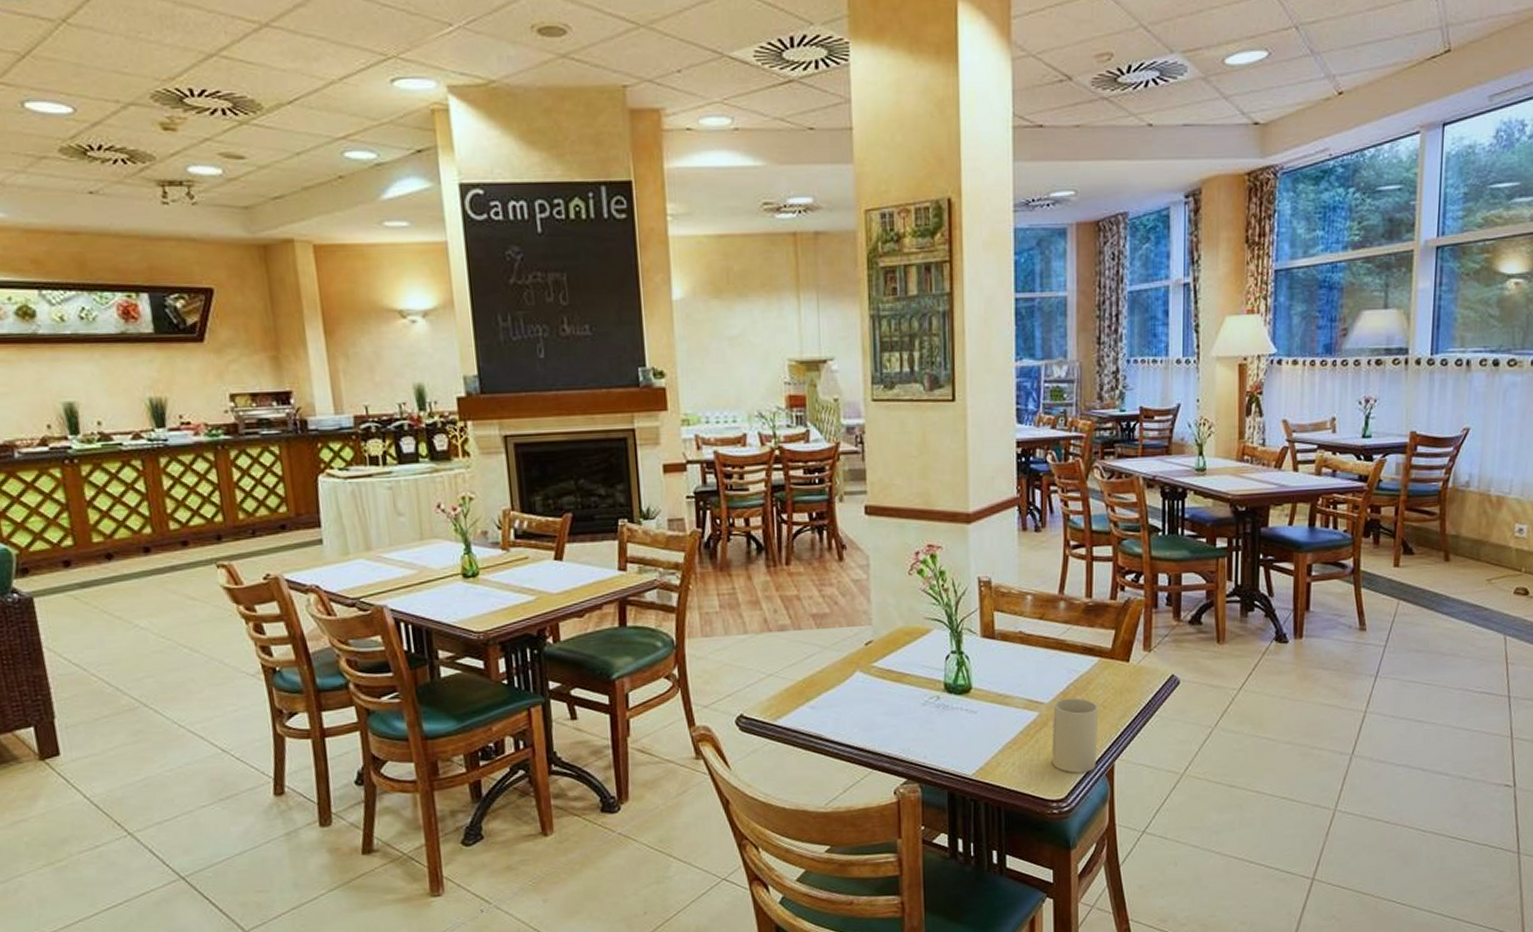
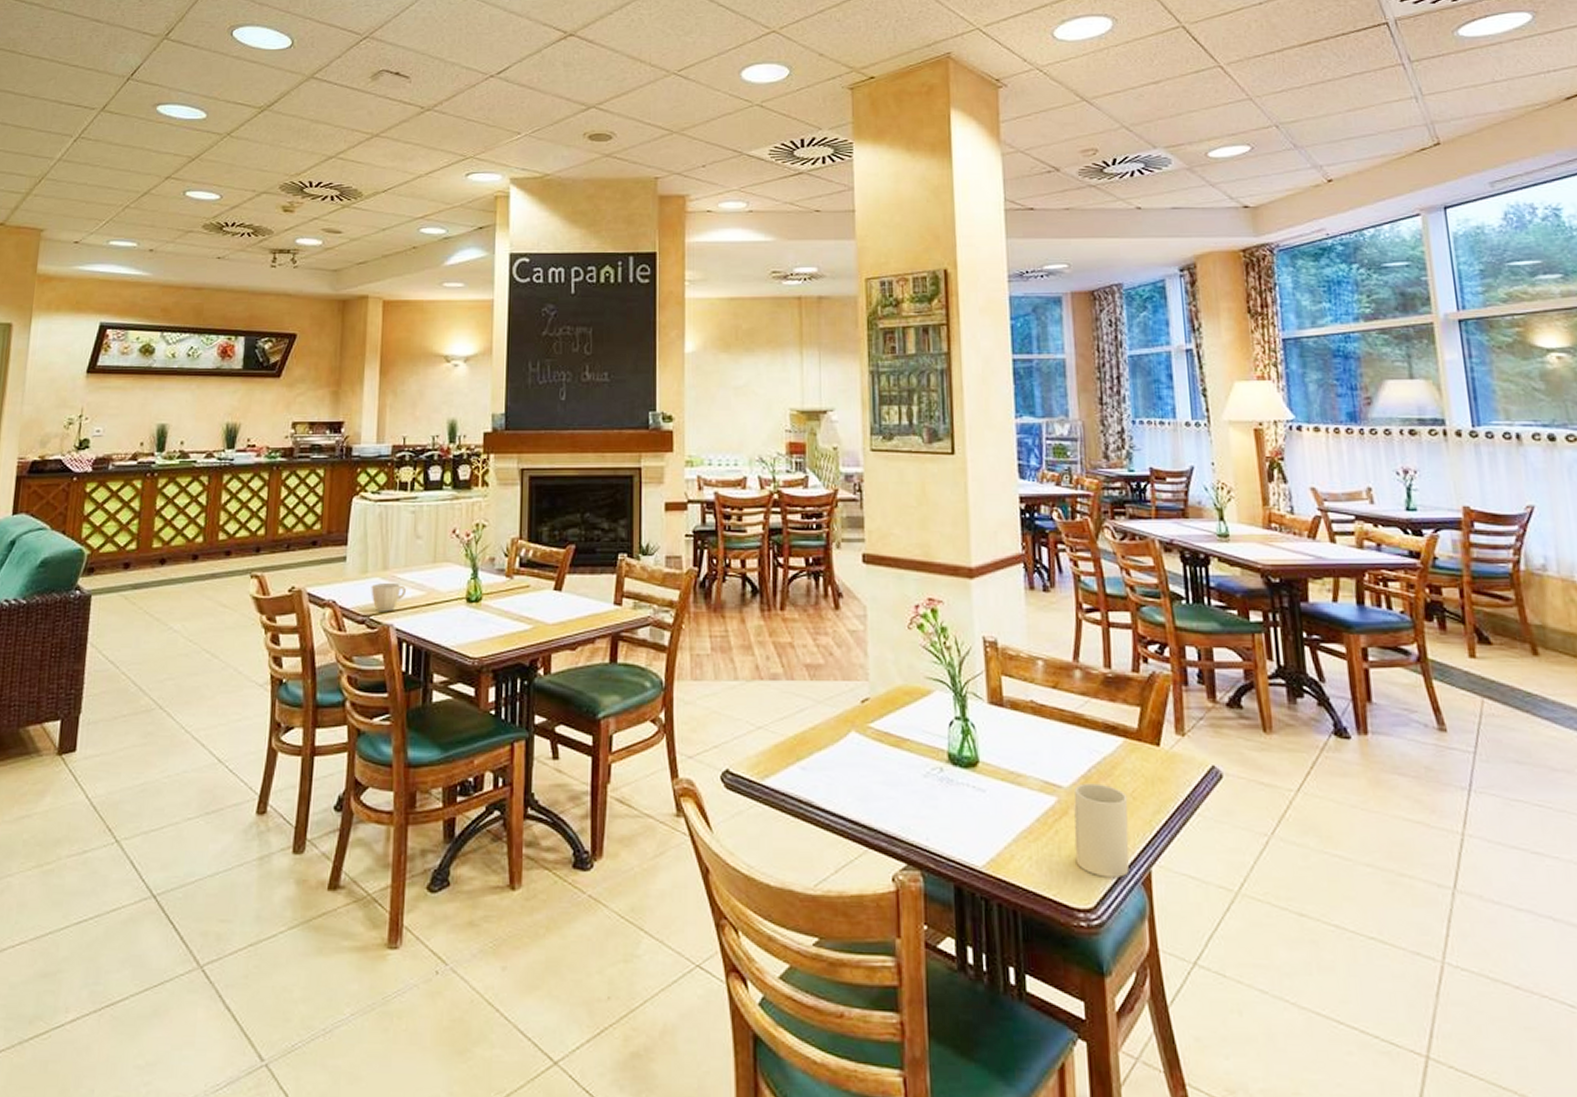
cup: none [355,564,395,594] -> present [371,583,406,612]

